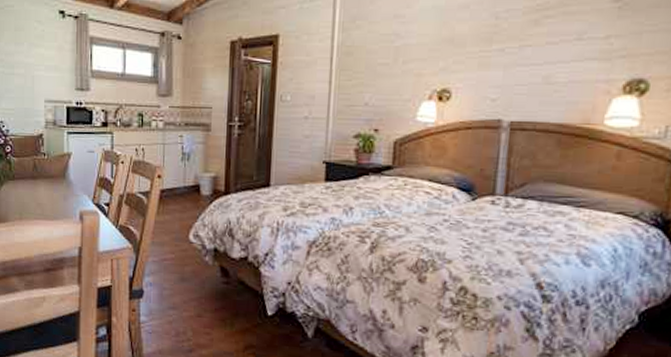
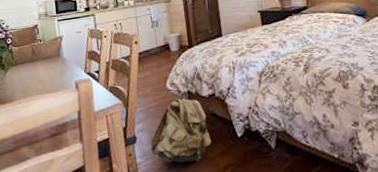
backpack: none [158,247,233,335] -> present [150,91,211,163]

